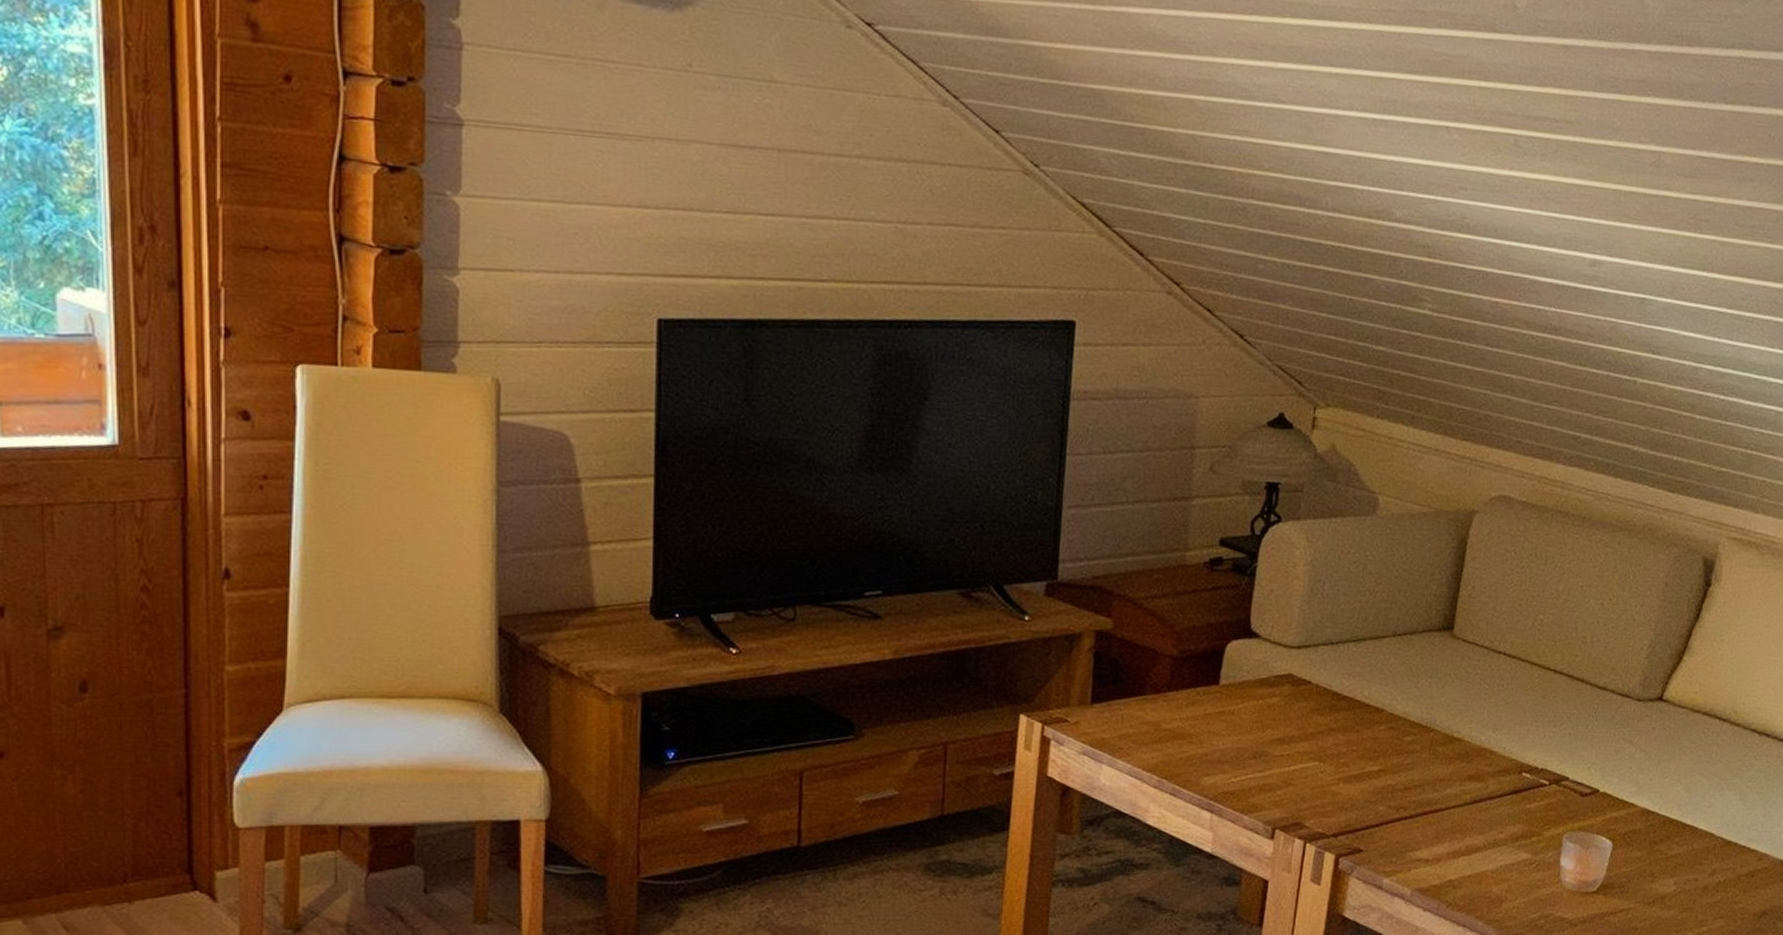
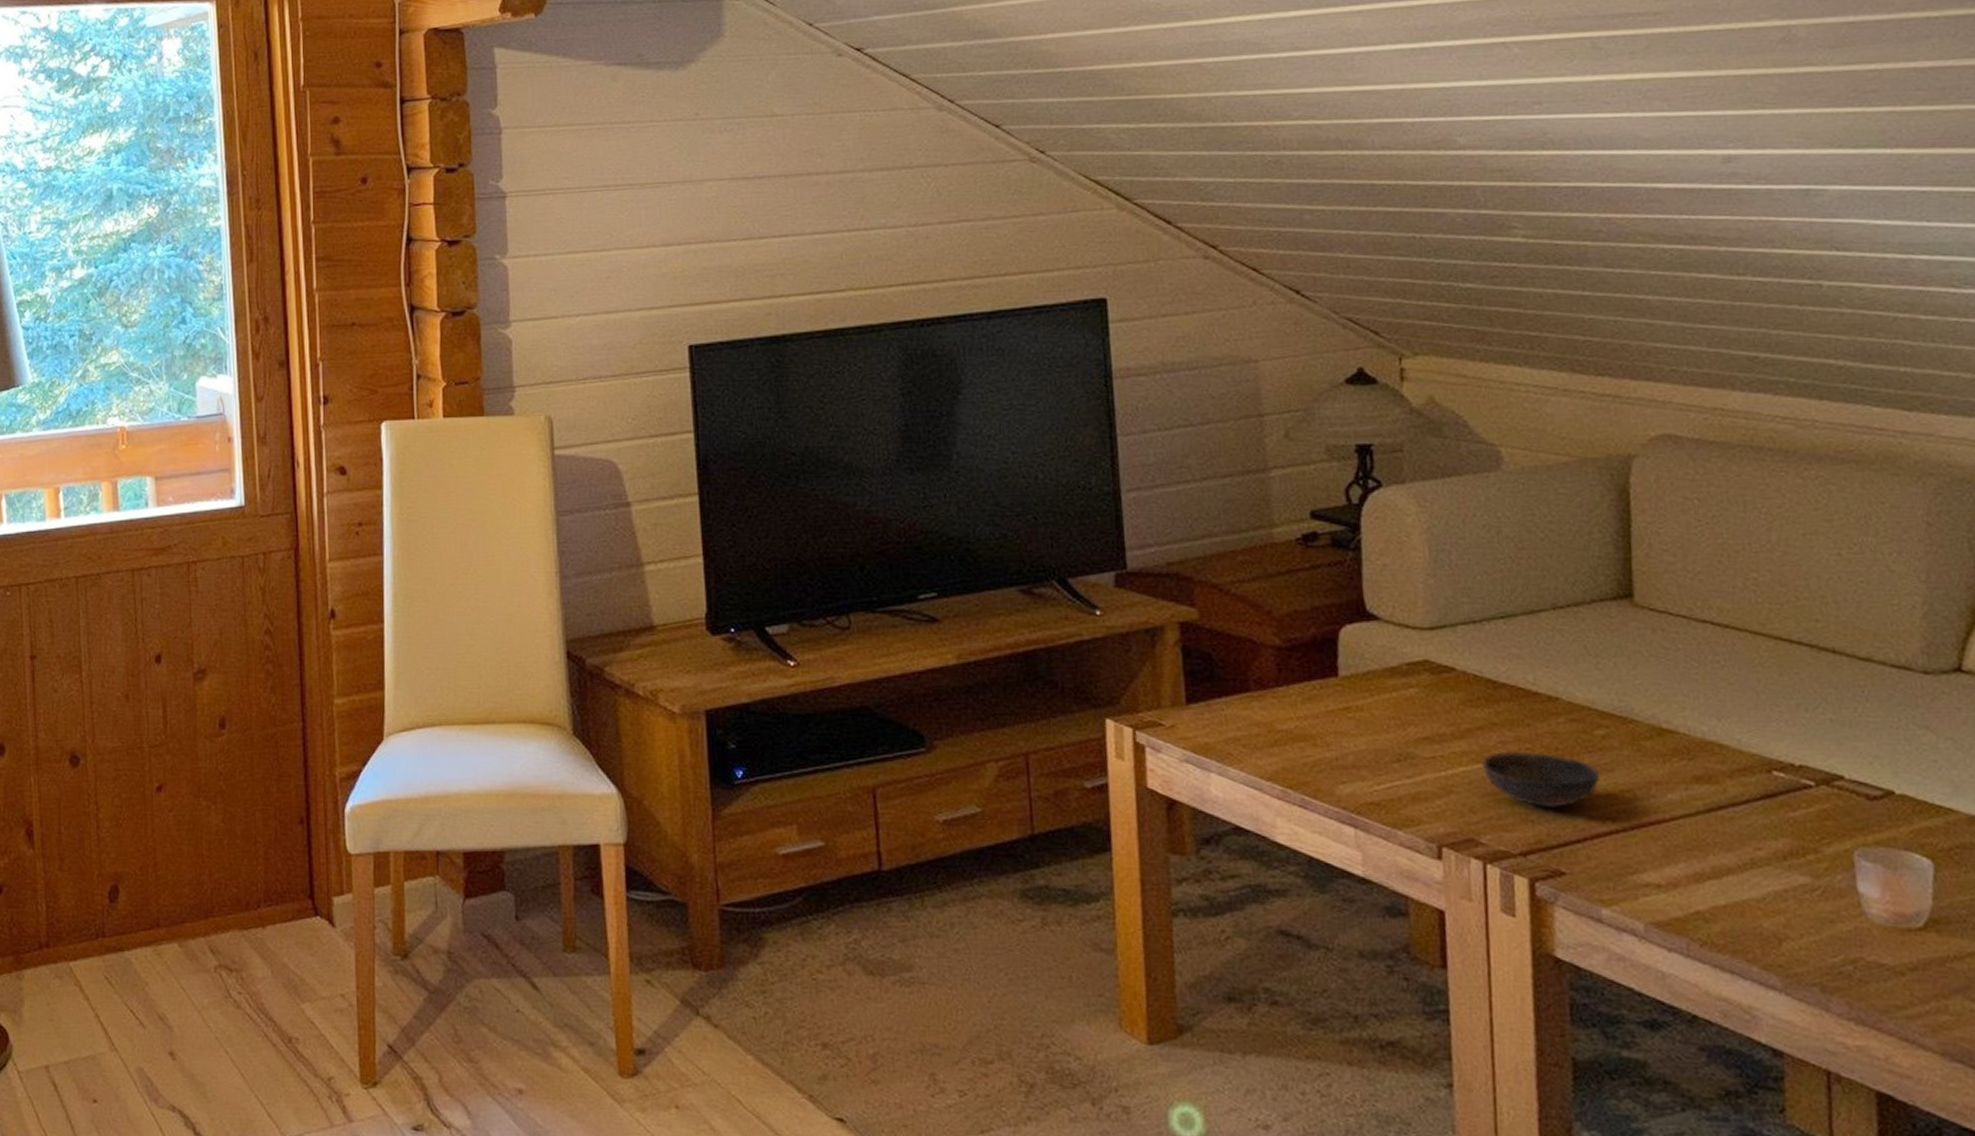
bowl: none [1317,751,1403,799] -> present [1482,751,1600,809]

